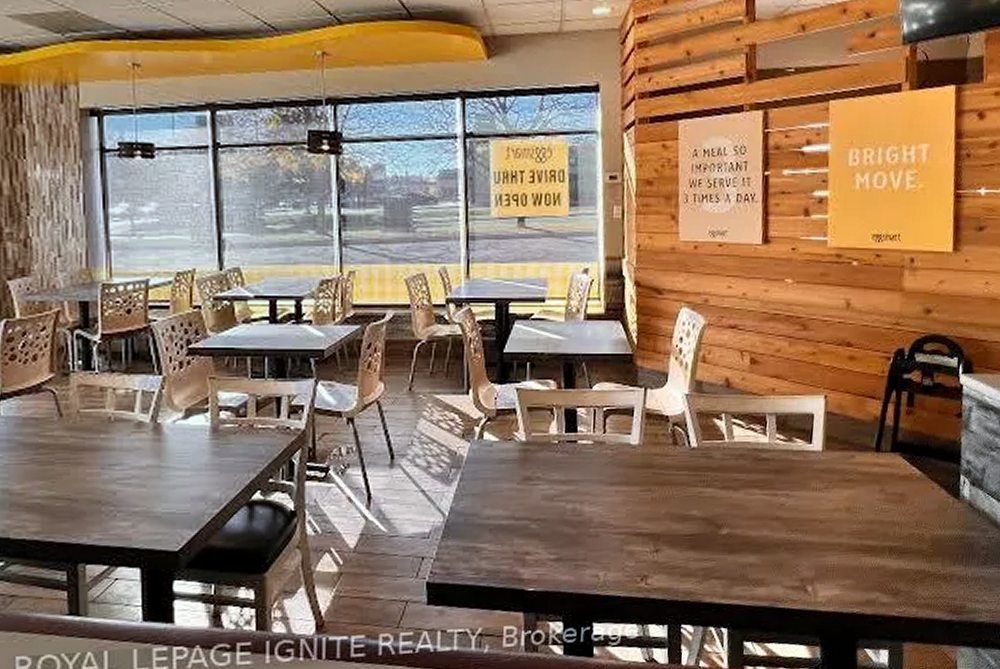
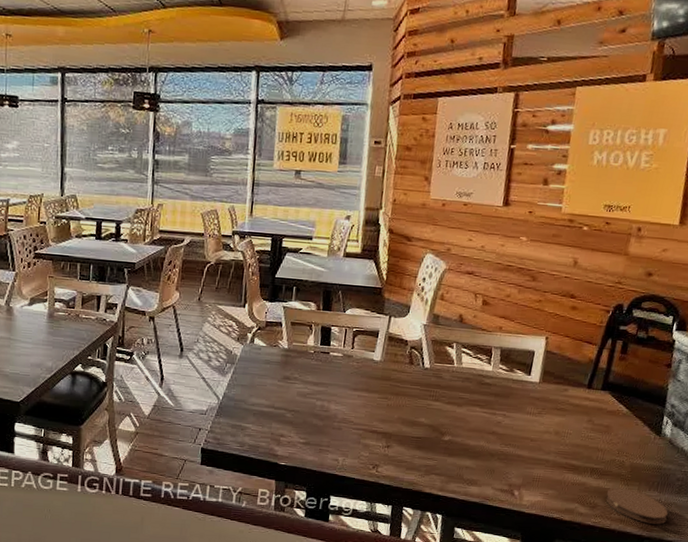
coaster: none [909,566,977,605] -> present [606,487,668,524]

